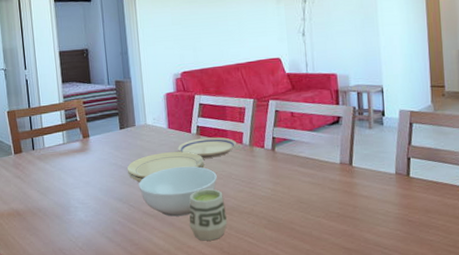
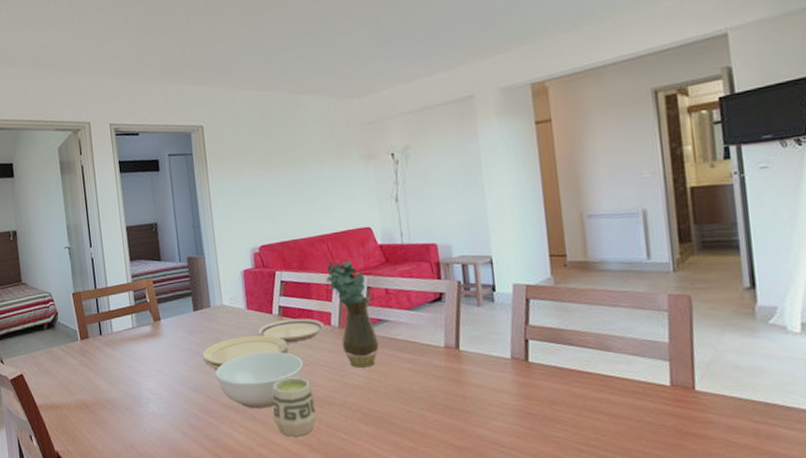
vase: none [240,85,284,181] -> present [326,258,379,368]

